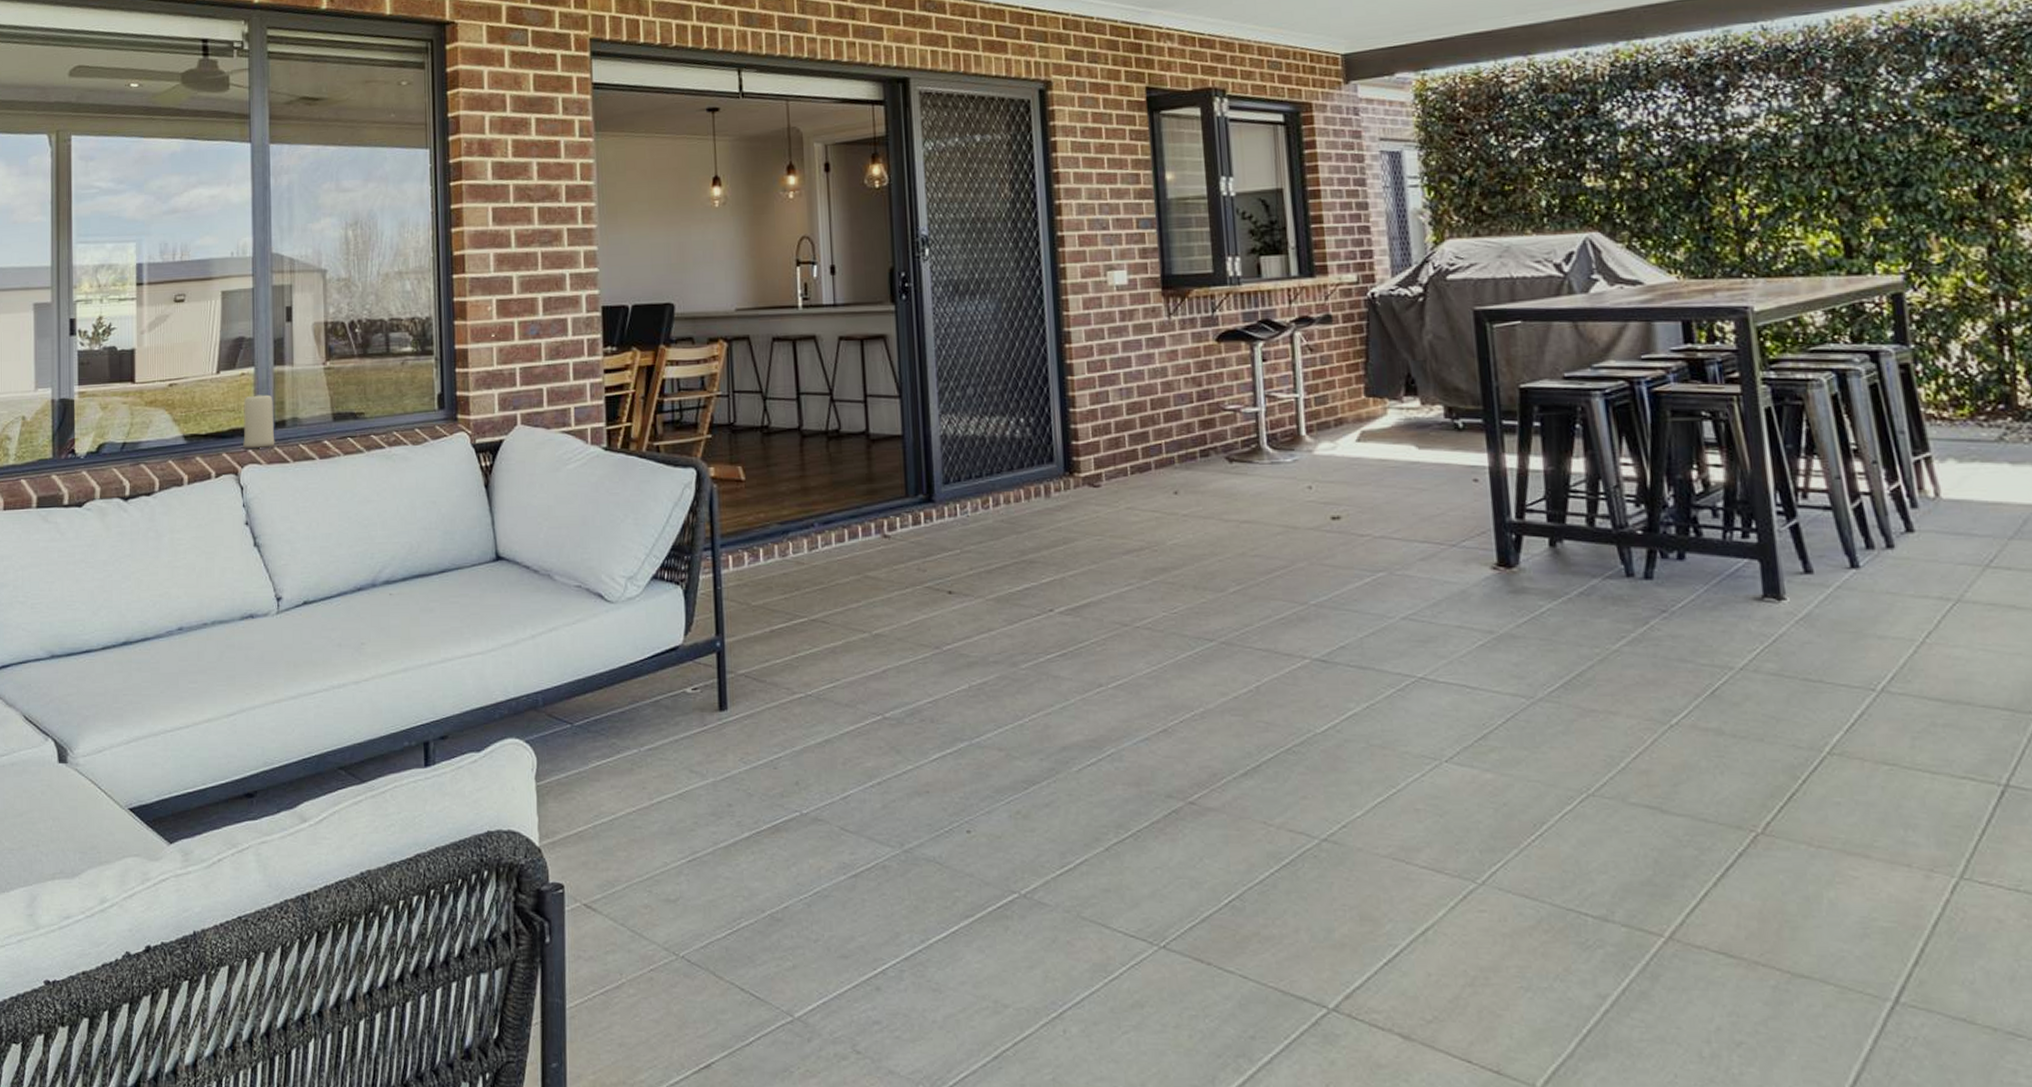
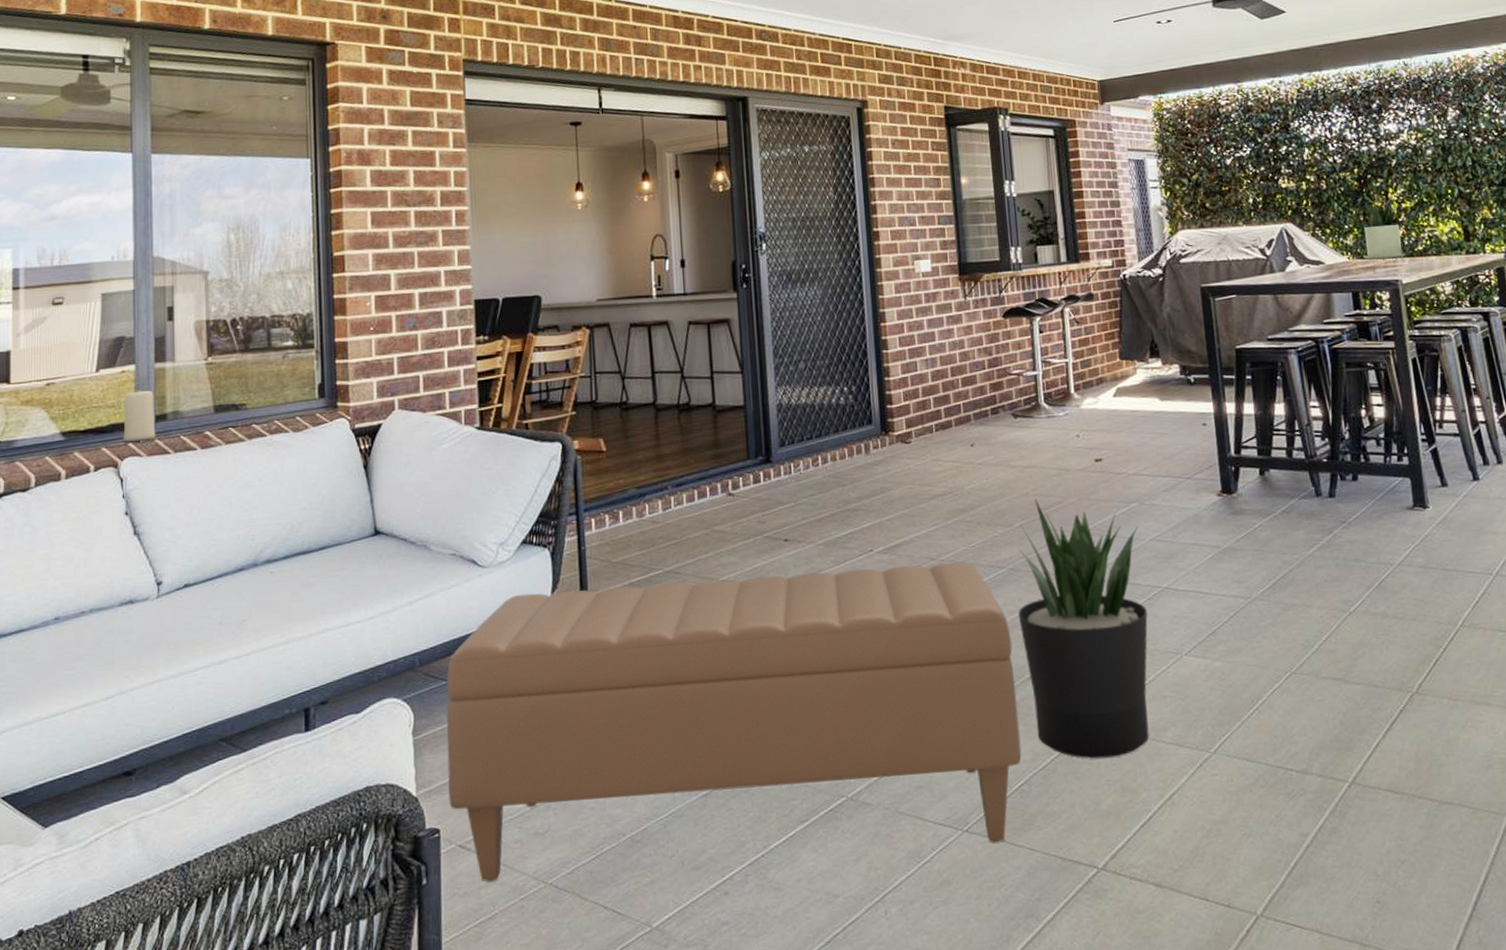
ottoman: none [570,629,1233,965] -> present [446,562,1022,882]
planter: none [1230,559,1397,877] -> present [1017,498,1149,759]
planter: none [1699,205,1759,281] -> present [1363,201,1406,260]

